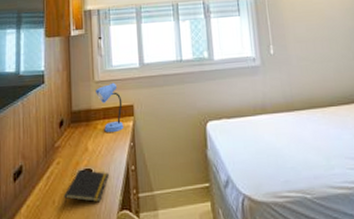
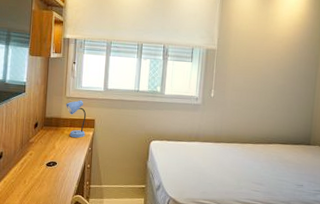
notepad: present [64,169,109,206] -> none [33,161,69,187]

